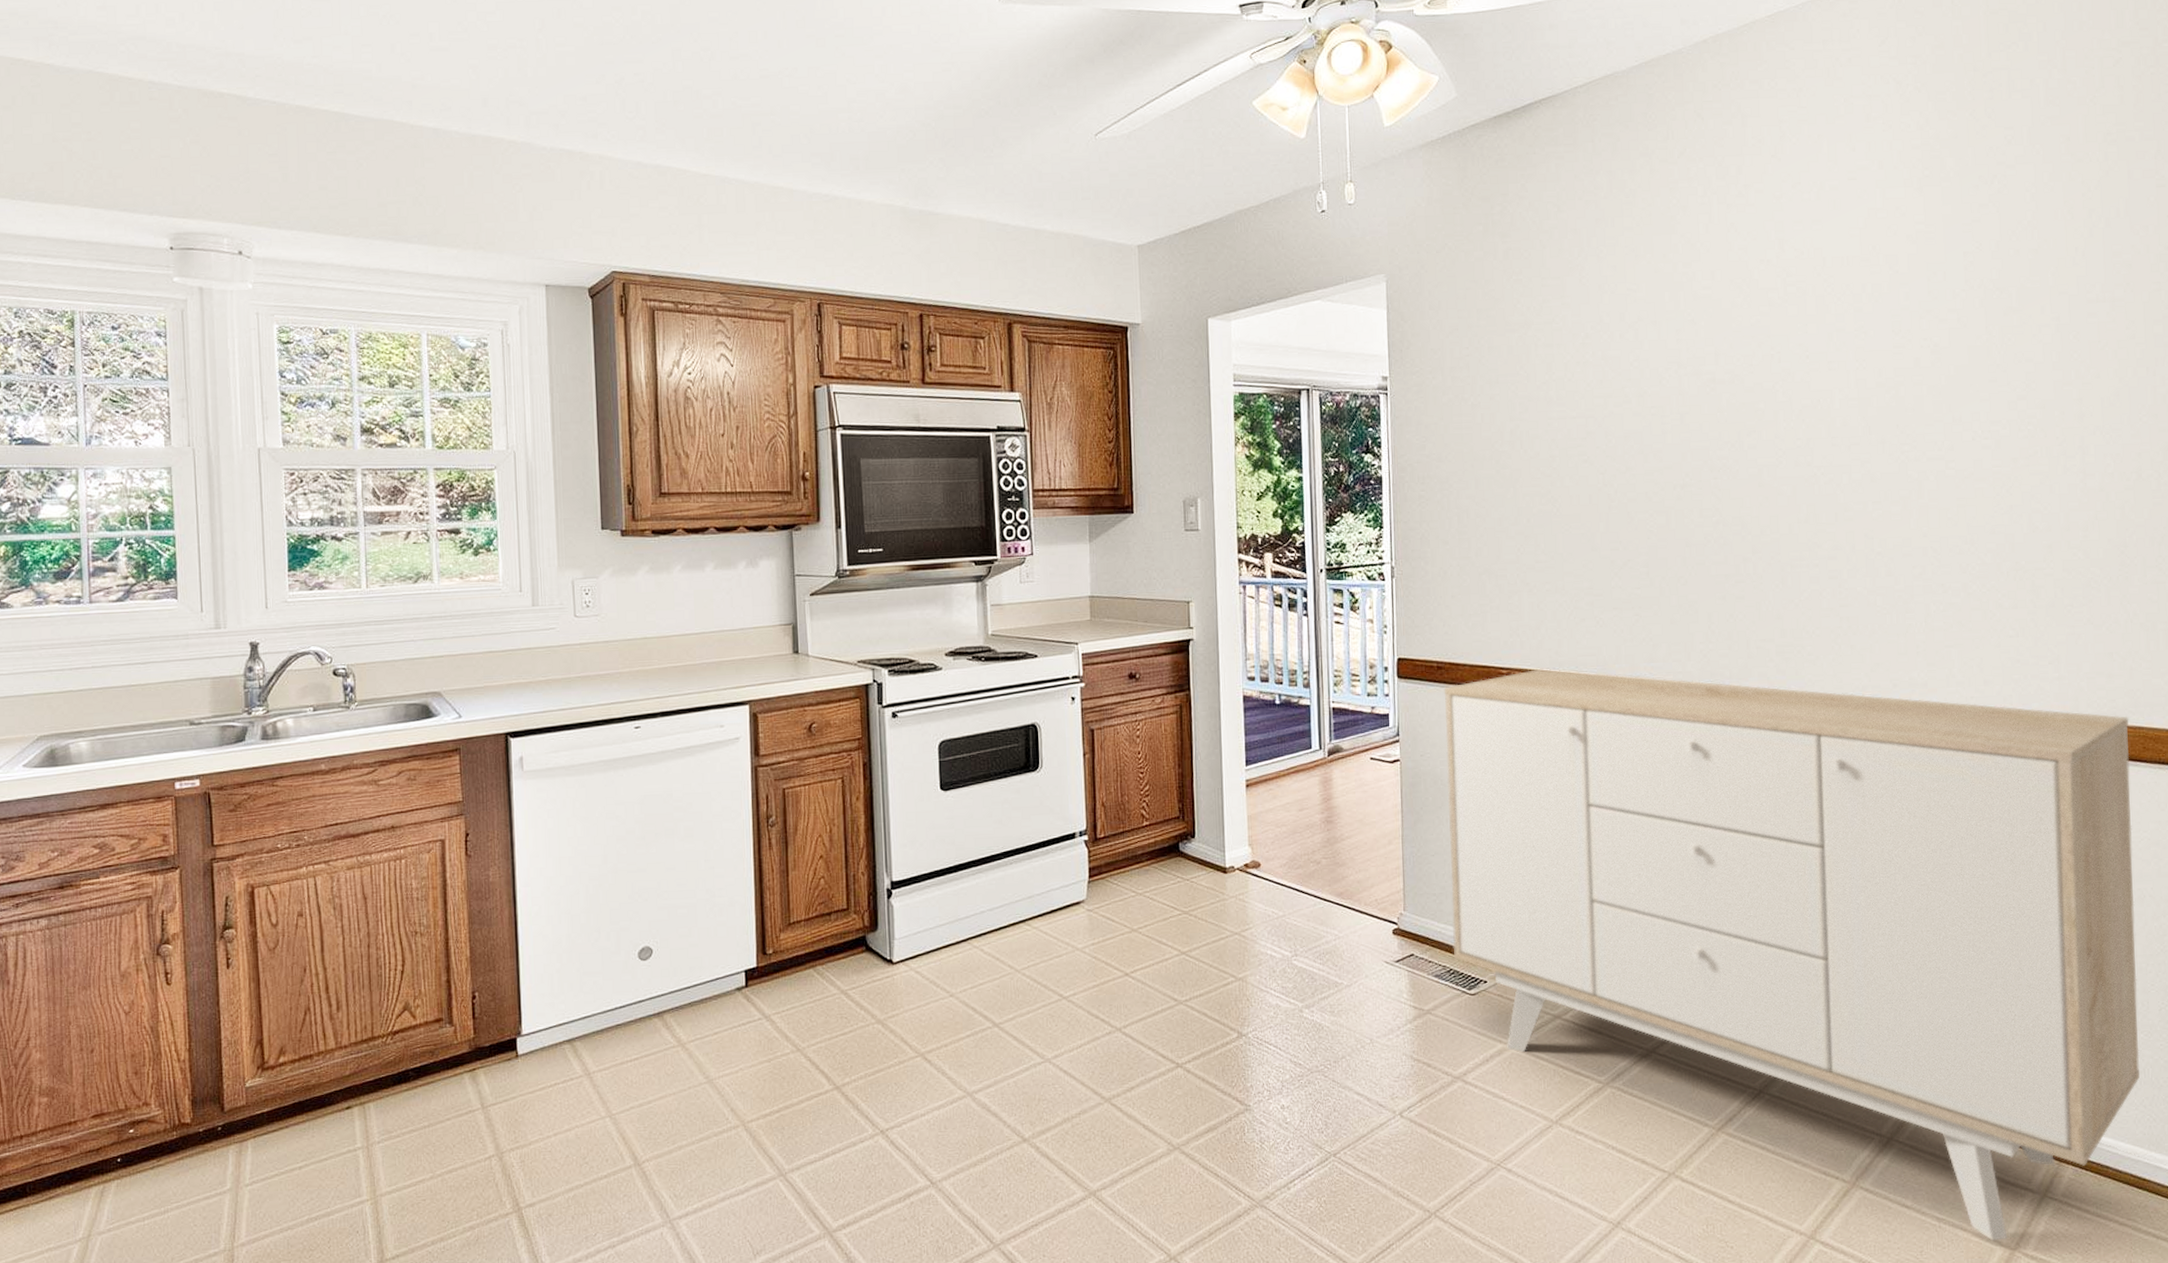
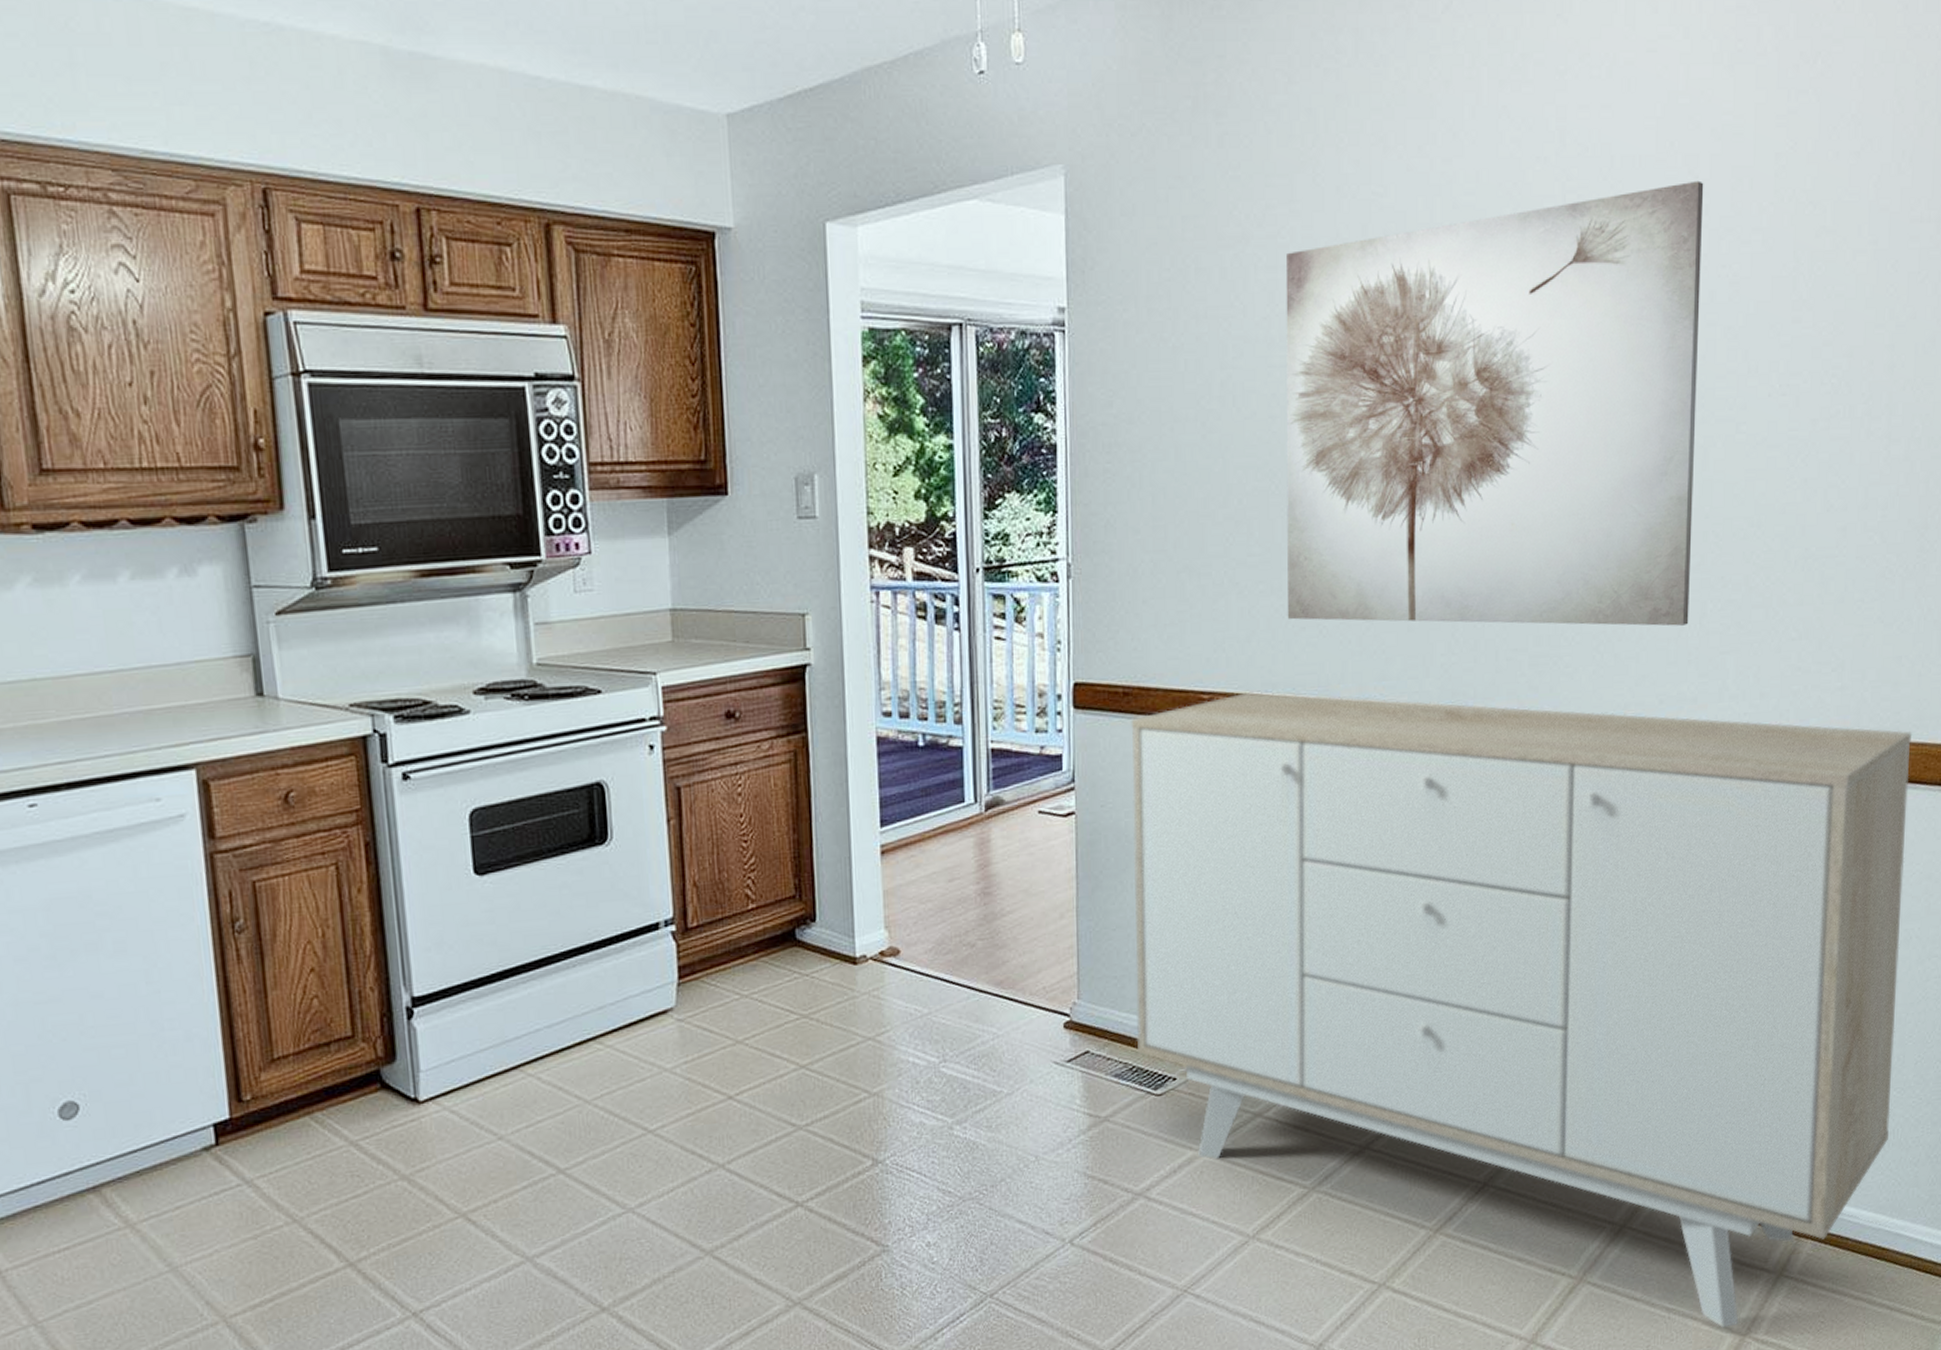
wall art: none [1560,274,1915,624] -> present [1285,180,1704,626]

